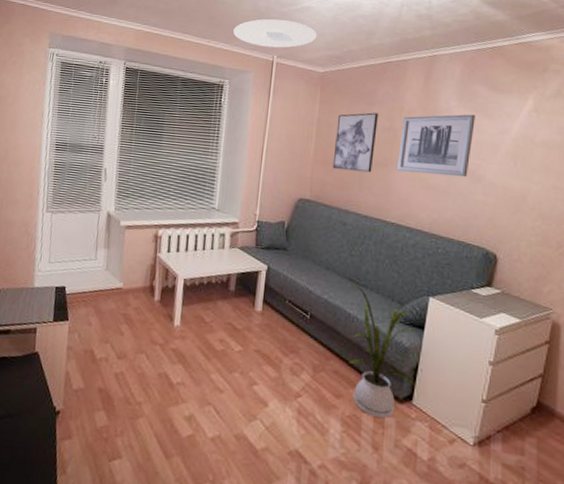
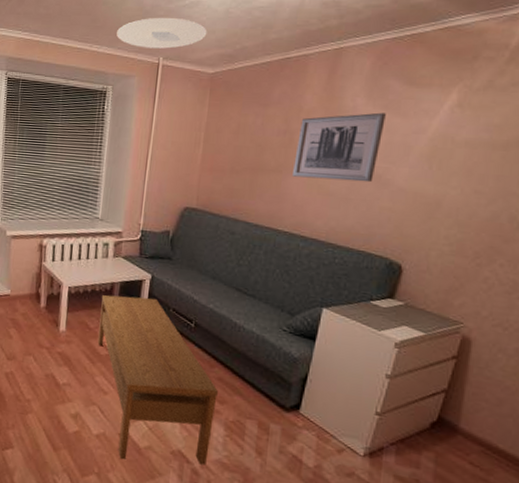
coffee table: none [213,287,334,465] -> present [97,295,218,466]
wall art: present [332,112,378,173] -> none [221,115,273,180]
house plant: present [350,283,415,418] -> none [235,293,305,425]

